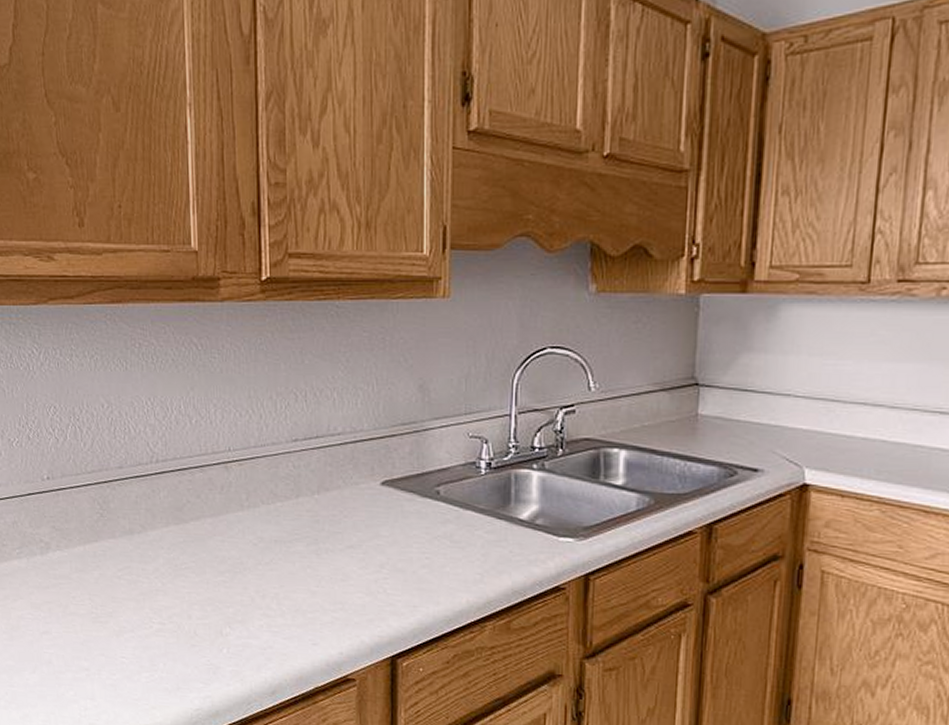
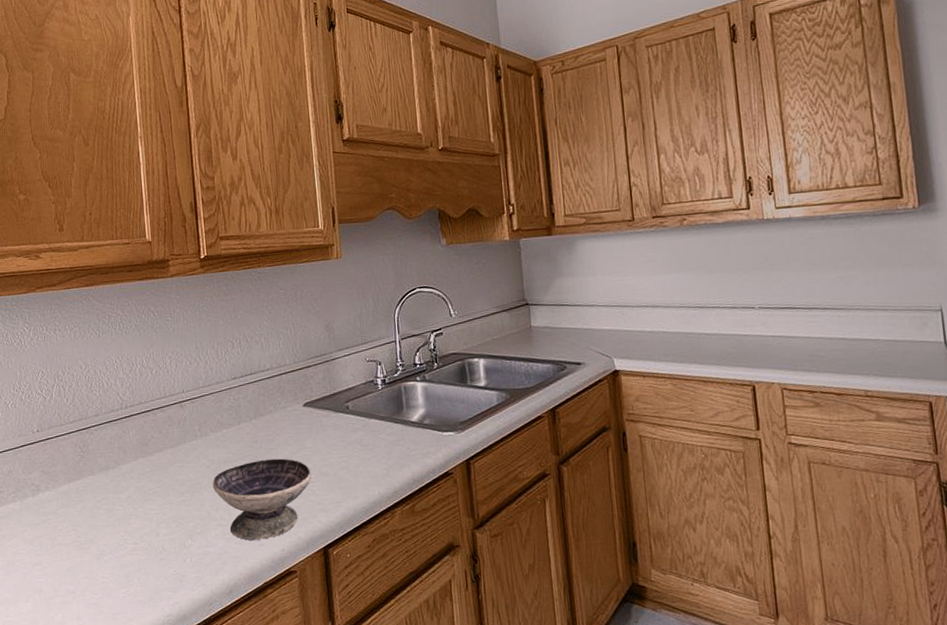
bowl: none [259,544,385,638] -> present [212,458,312,540]

